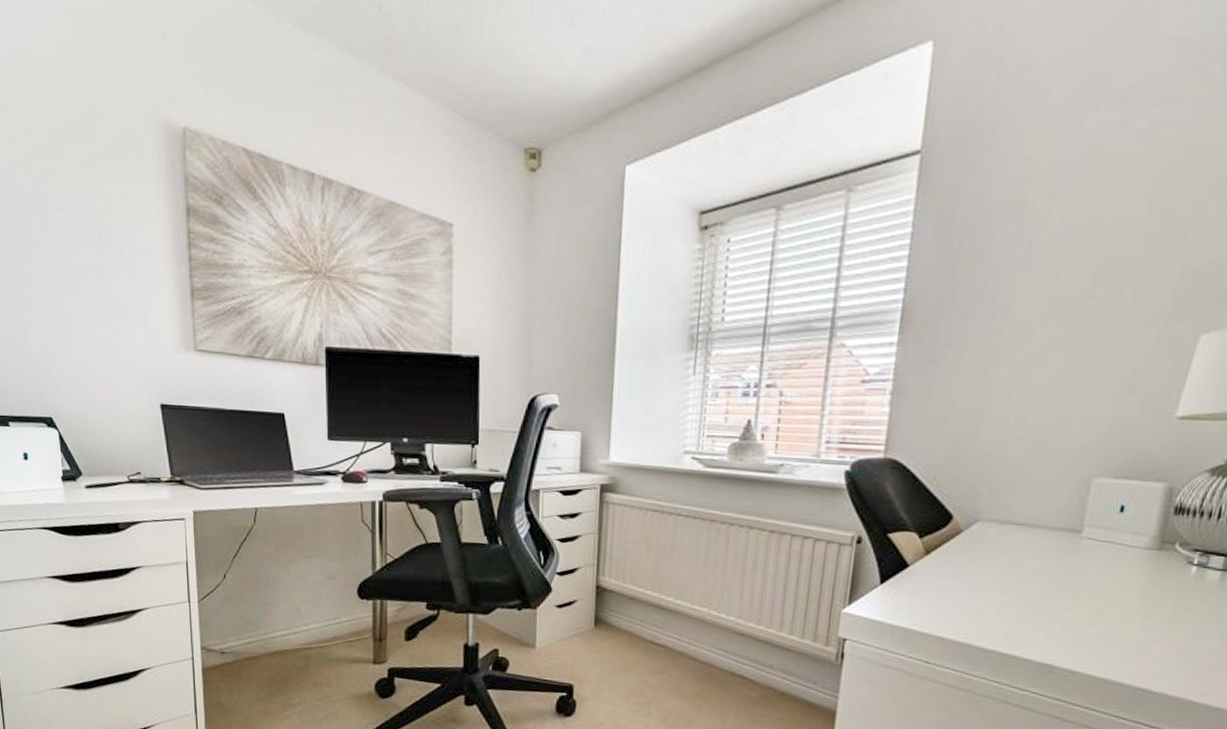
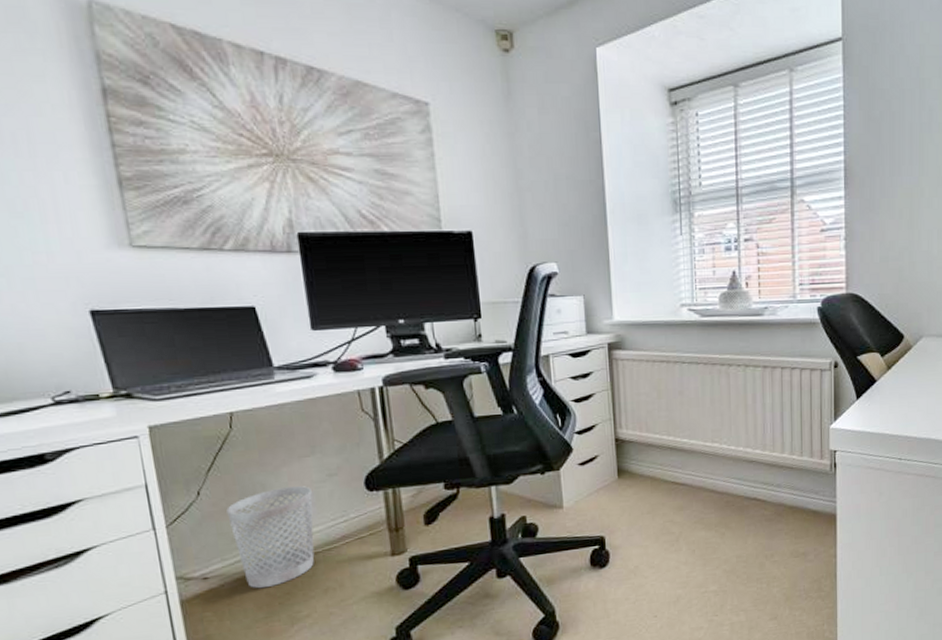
wastebasket: none [244,583,313,671] -> present [226,486,315,589]

